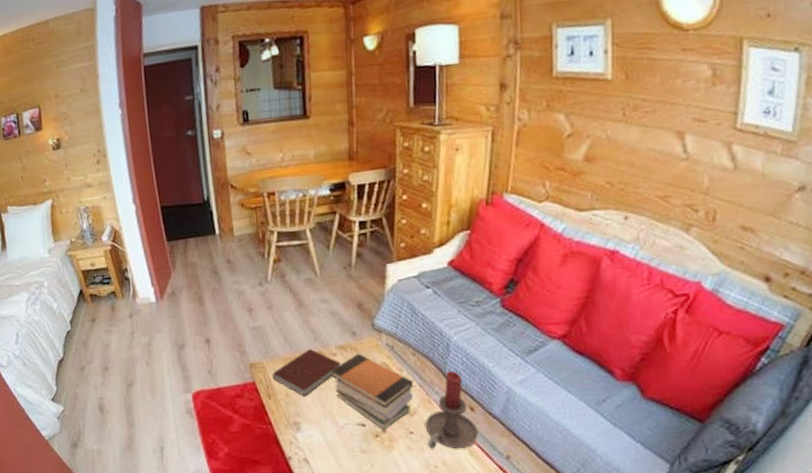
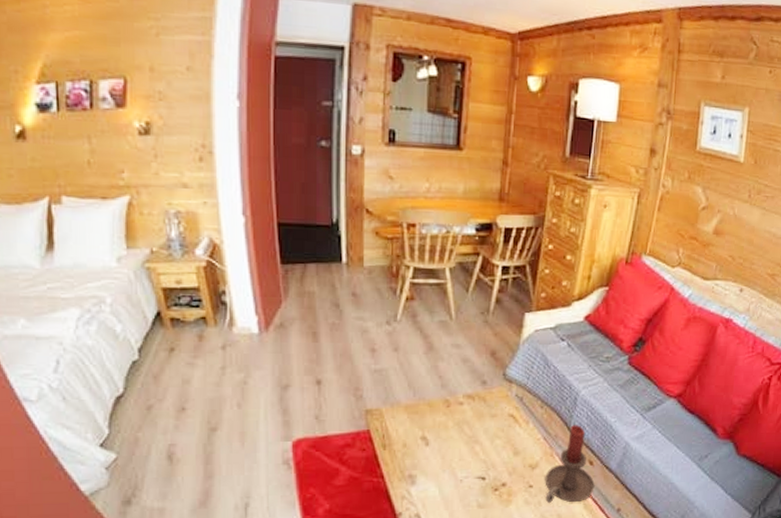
notebook: present [272,348,341,397] -> none [390,396,467,448]
book stack: present [330,353,413,430] -> none [455,403,538,483]

